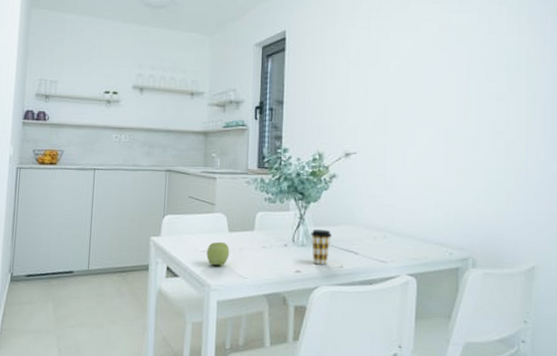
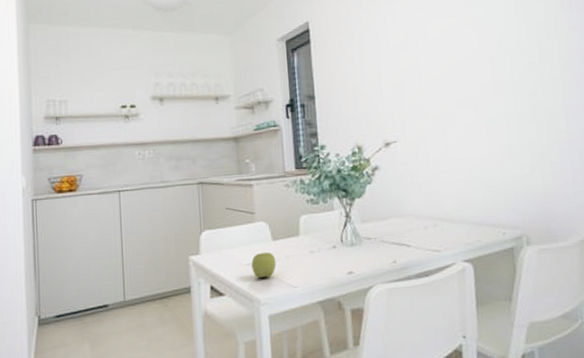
coffee cup: present [311,229,332,265] -> none [359,225,381,263]

